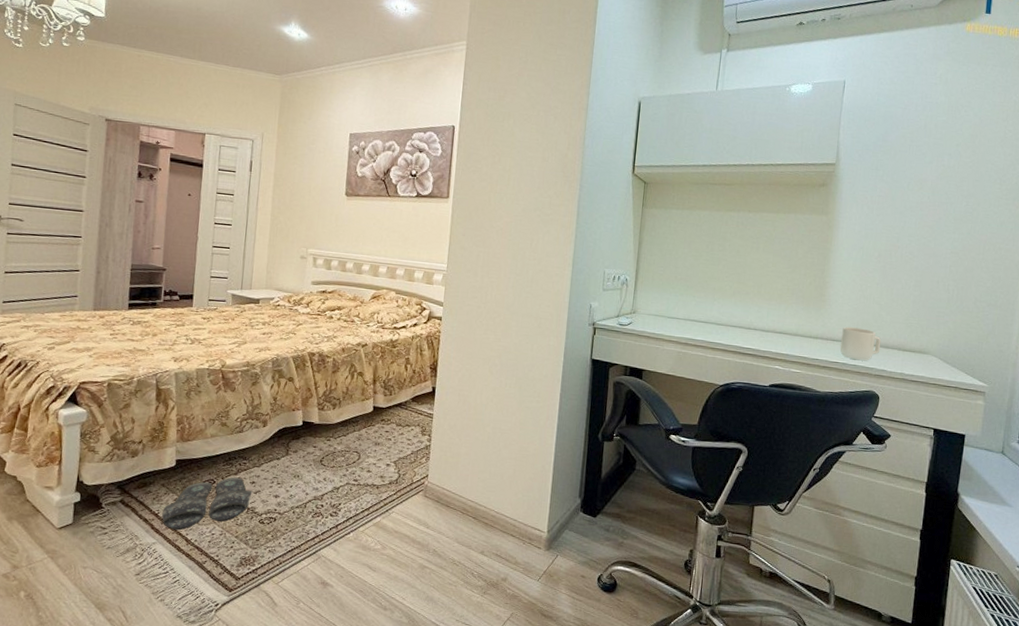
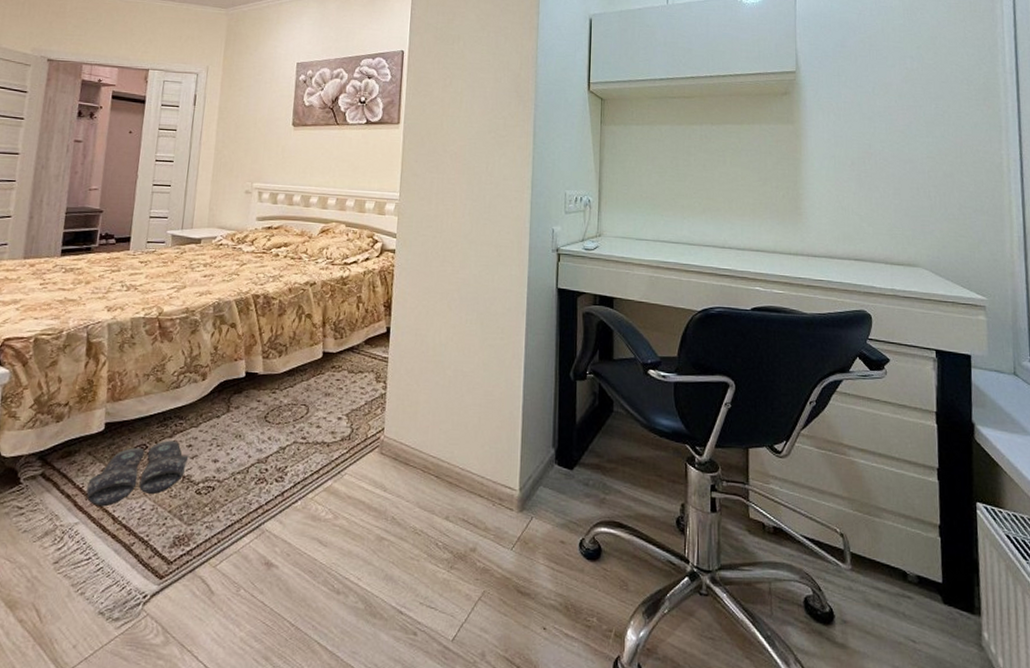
mug: present [839,326,881,361] -> none [822,241,867,278]

